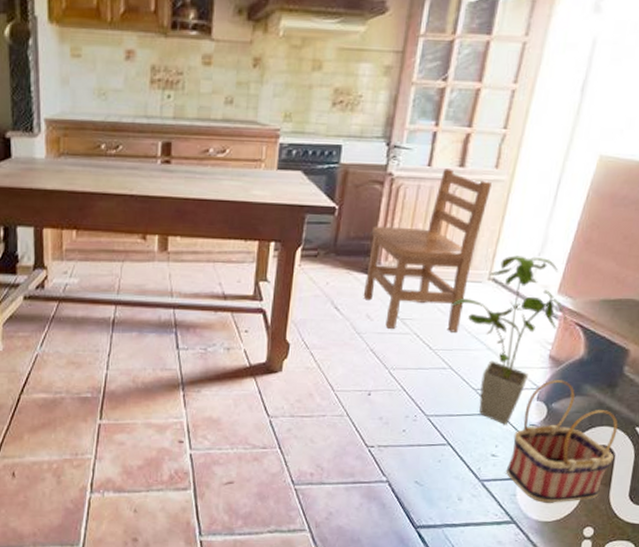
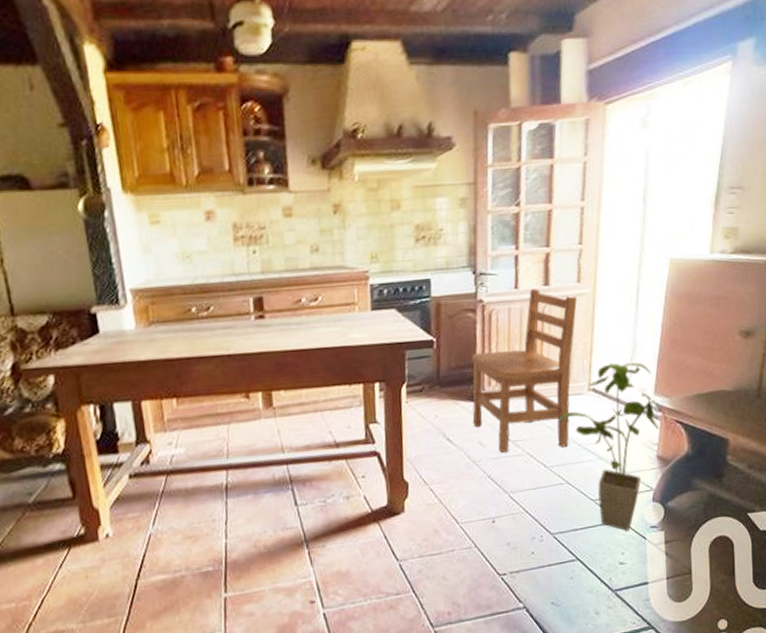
basket: present [506,380,618,503] -> none [636,478,733,603]

